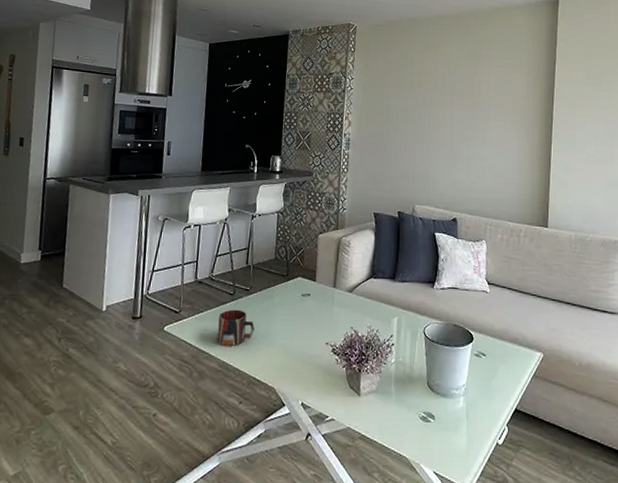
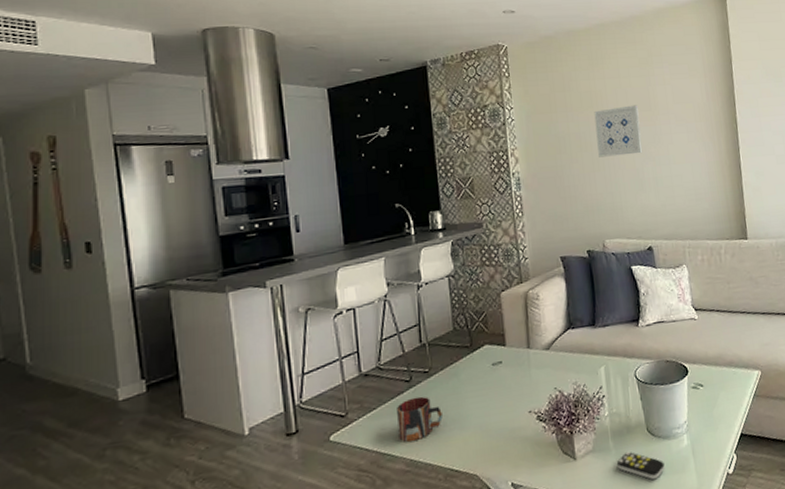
remote control: none [396,399,439,432] -> present [617,451,665,480]
wall art: none [421,89,462,134] -> present [594,105,643,158]

